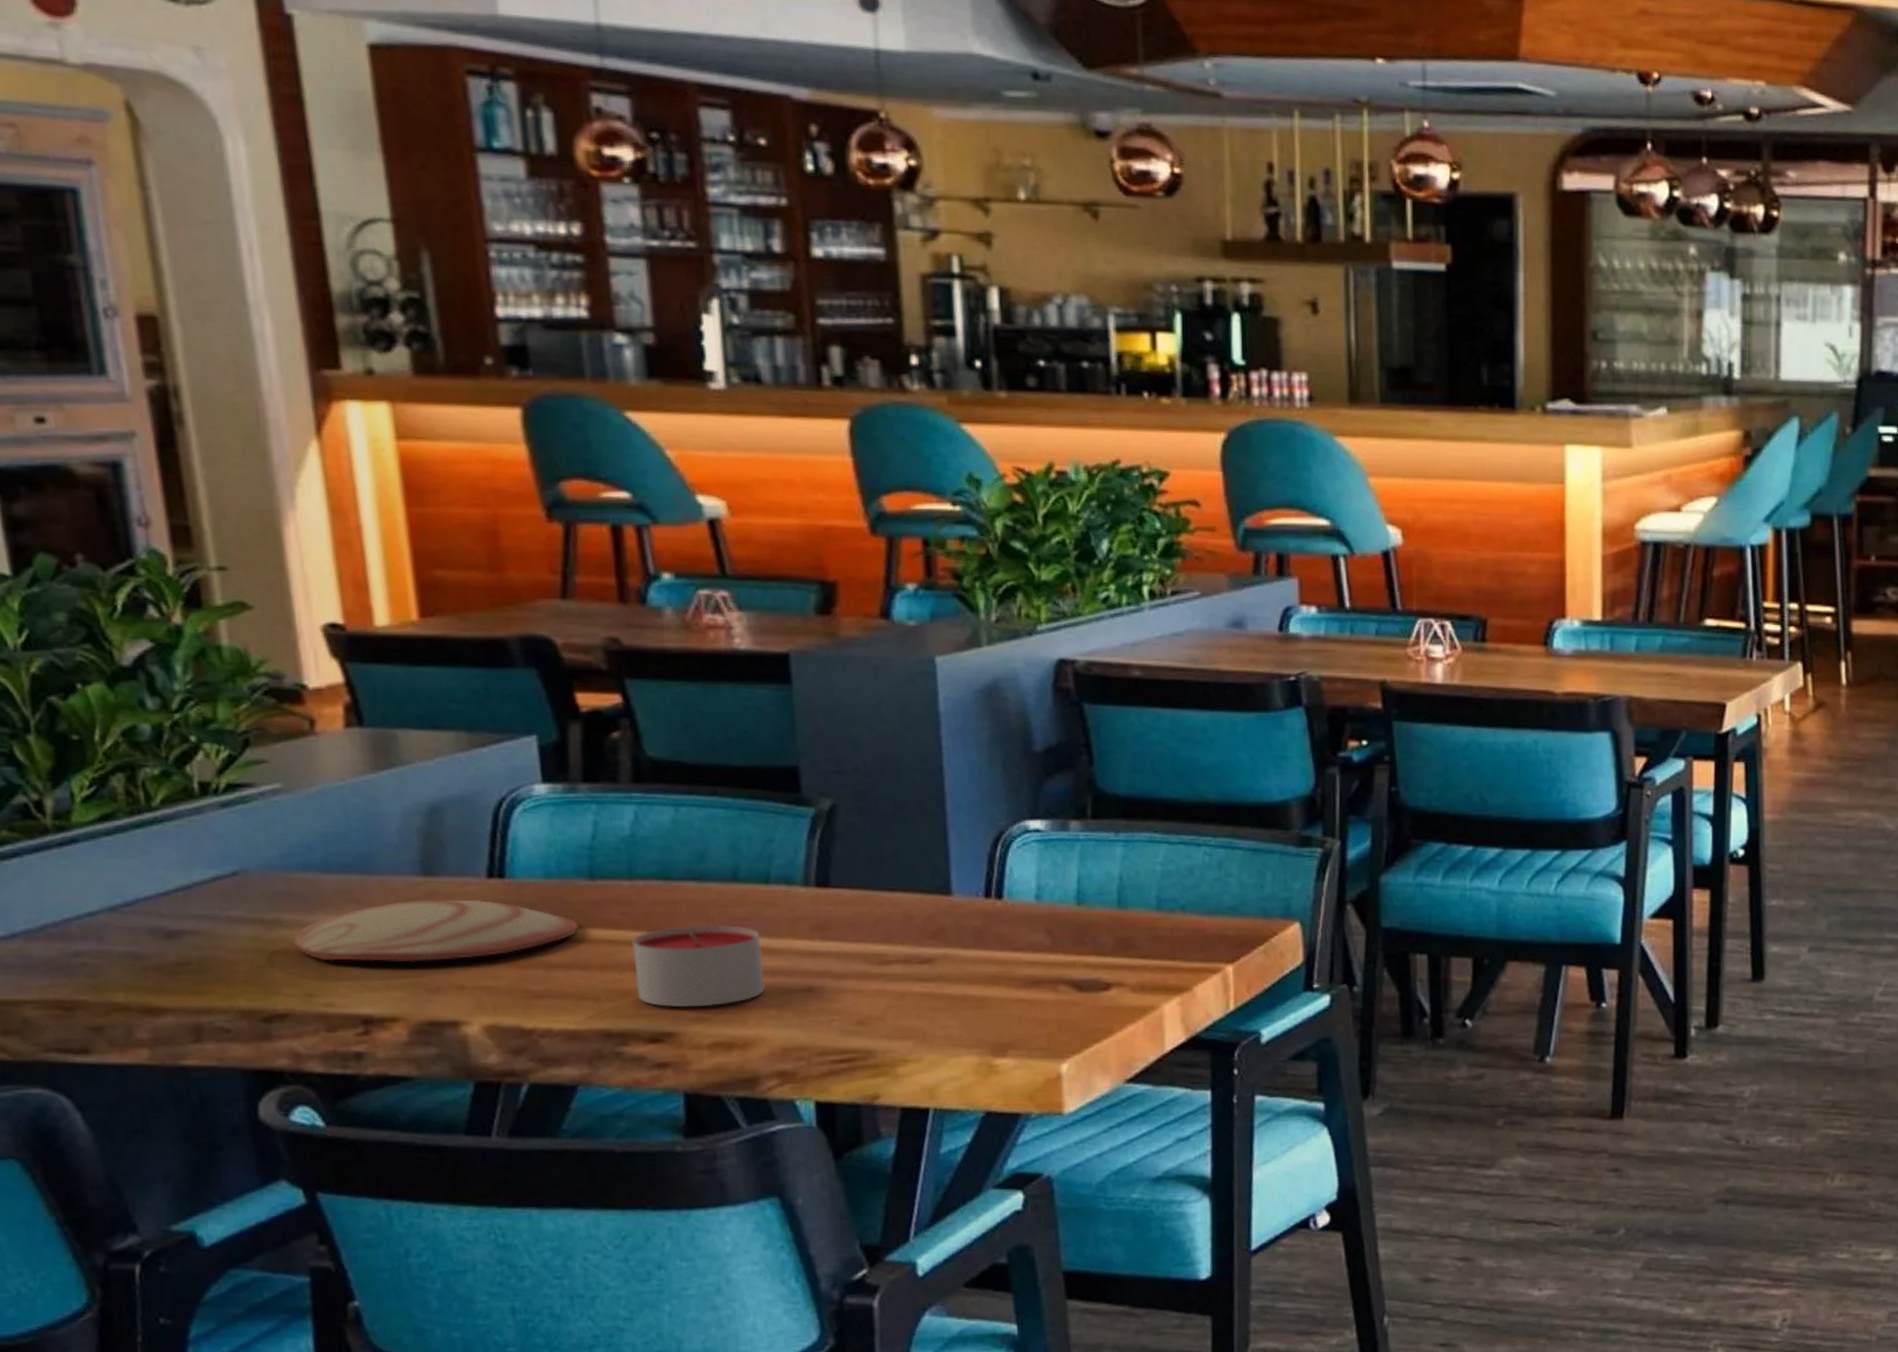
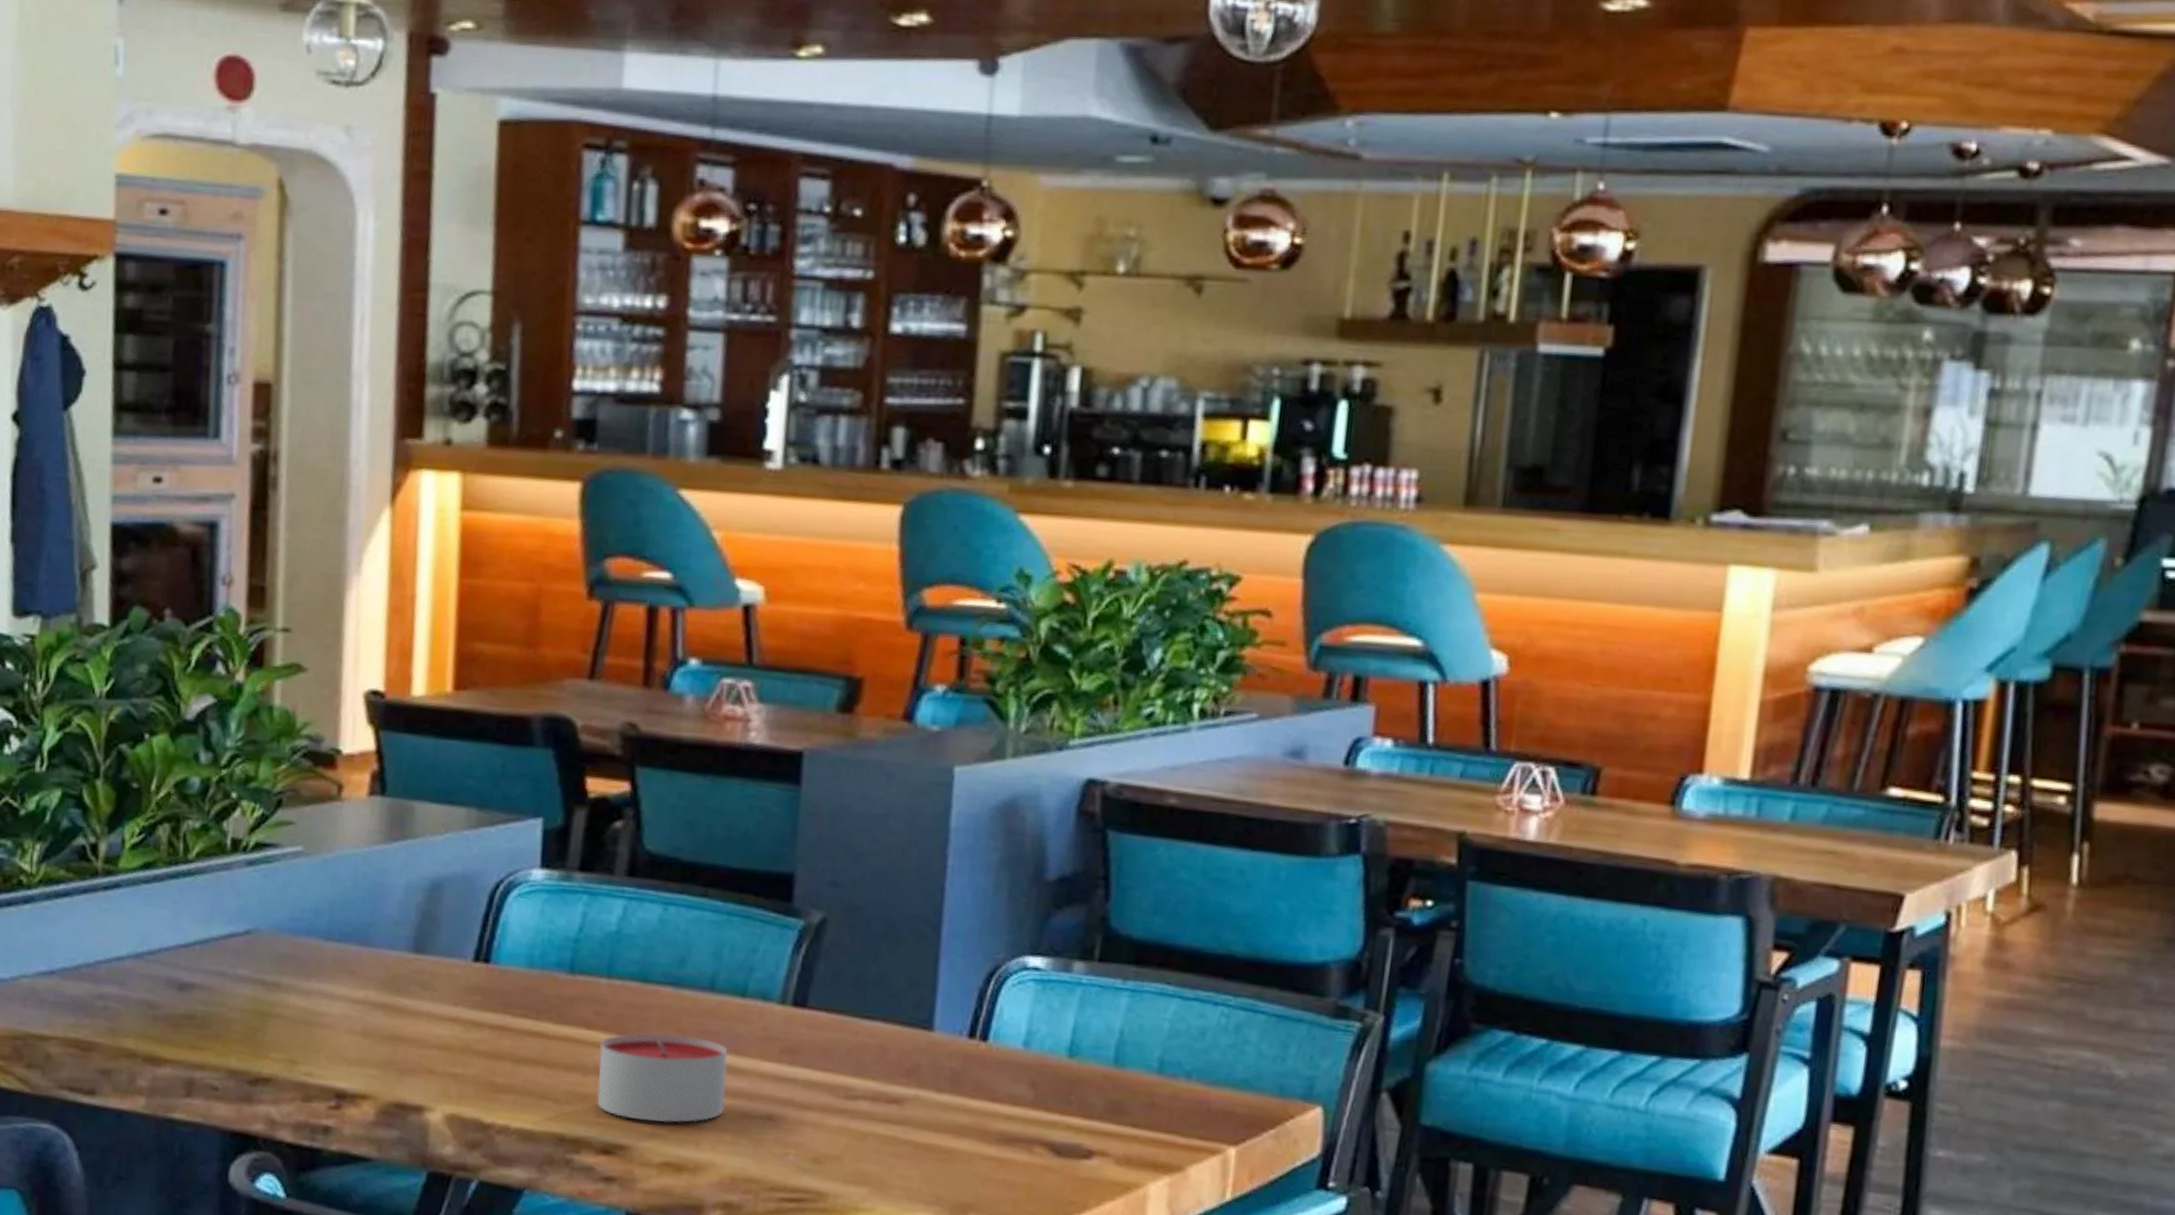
plate: present [294,899,579,963] -> none [288,976,552,1043]

